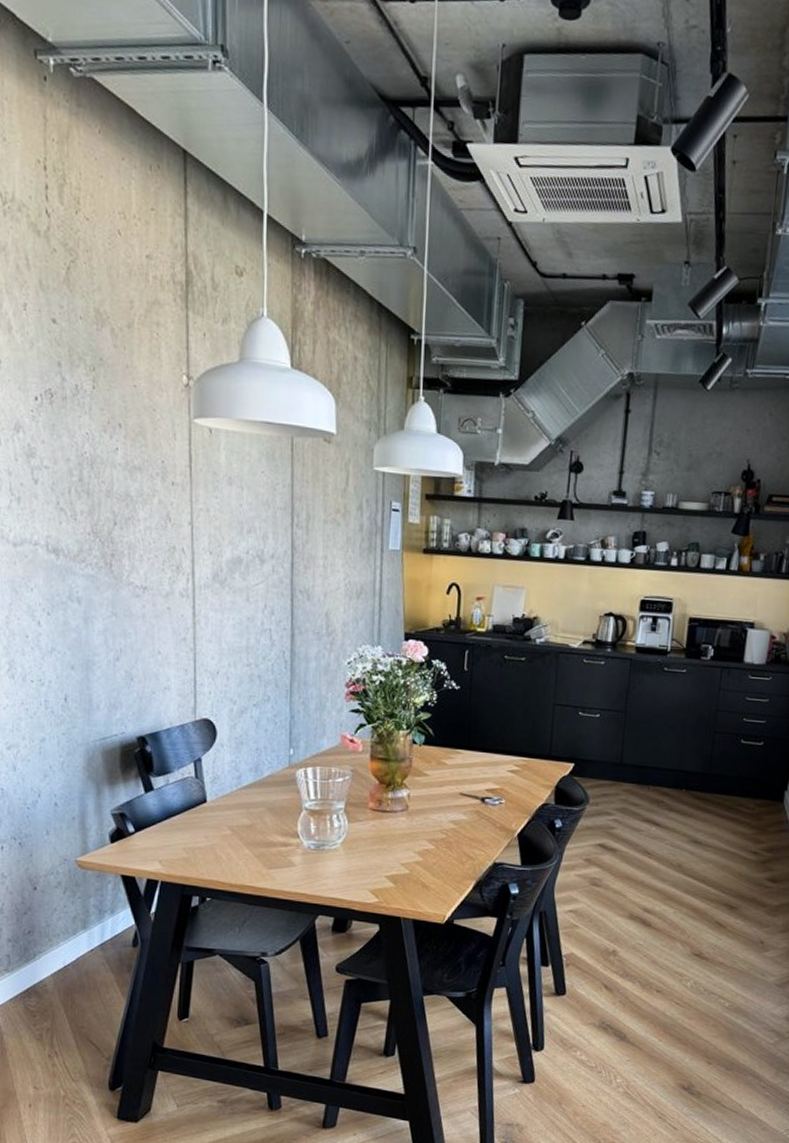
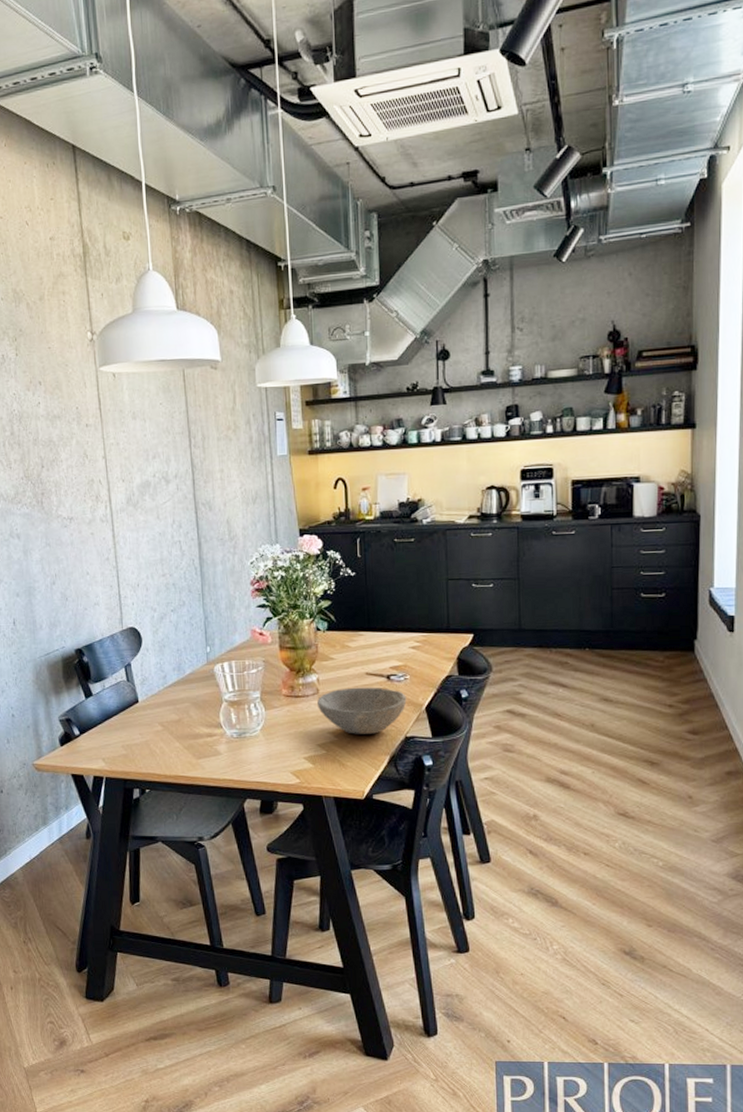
bowl: none [405,807,500,857] -> present [317,687,407,734]

